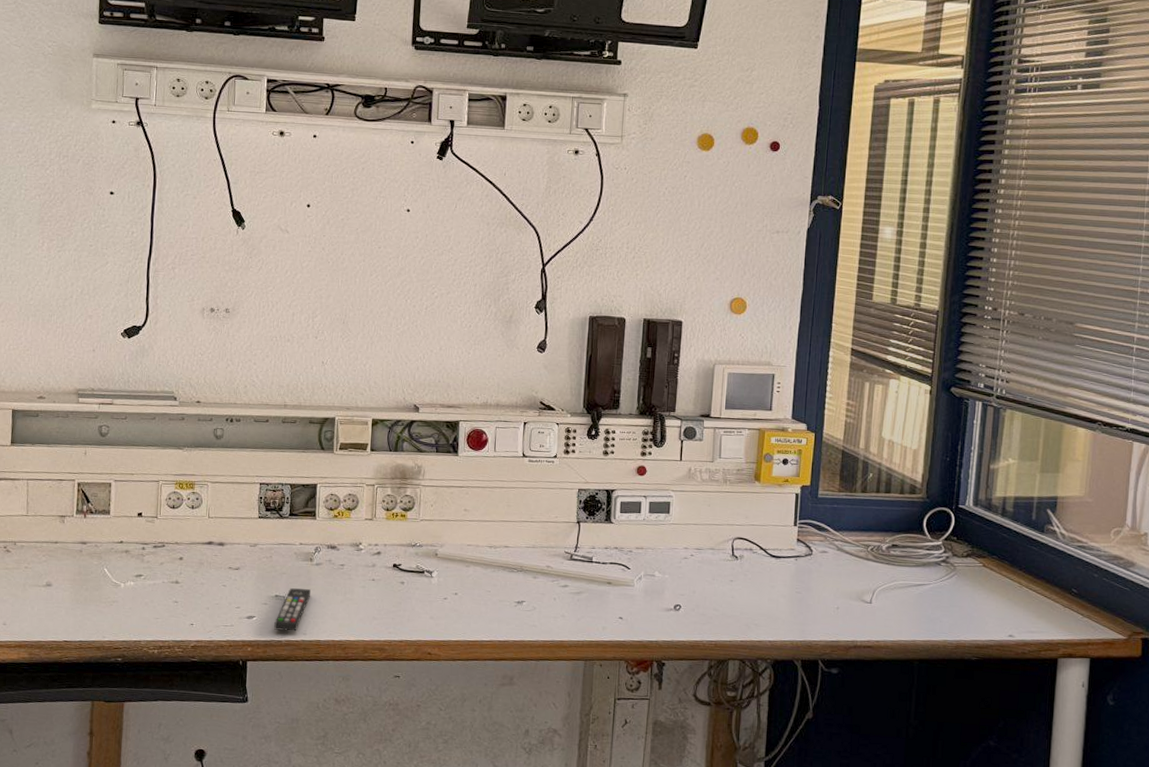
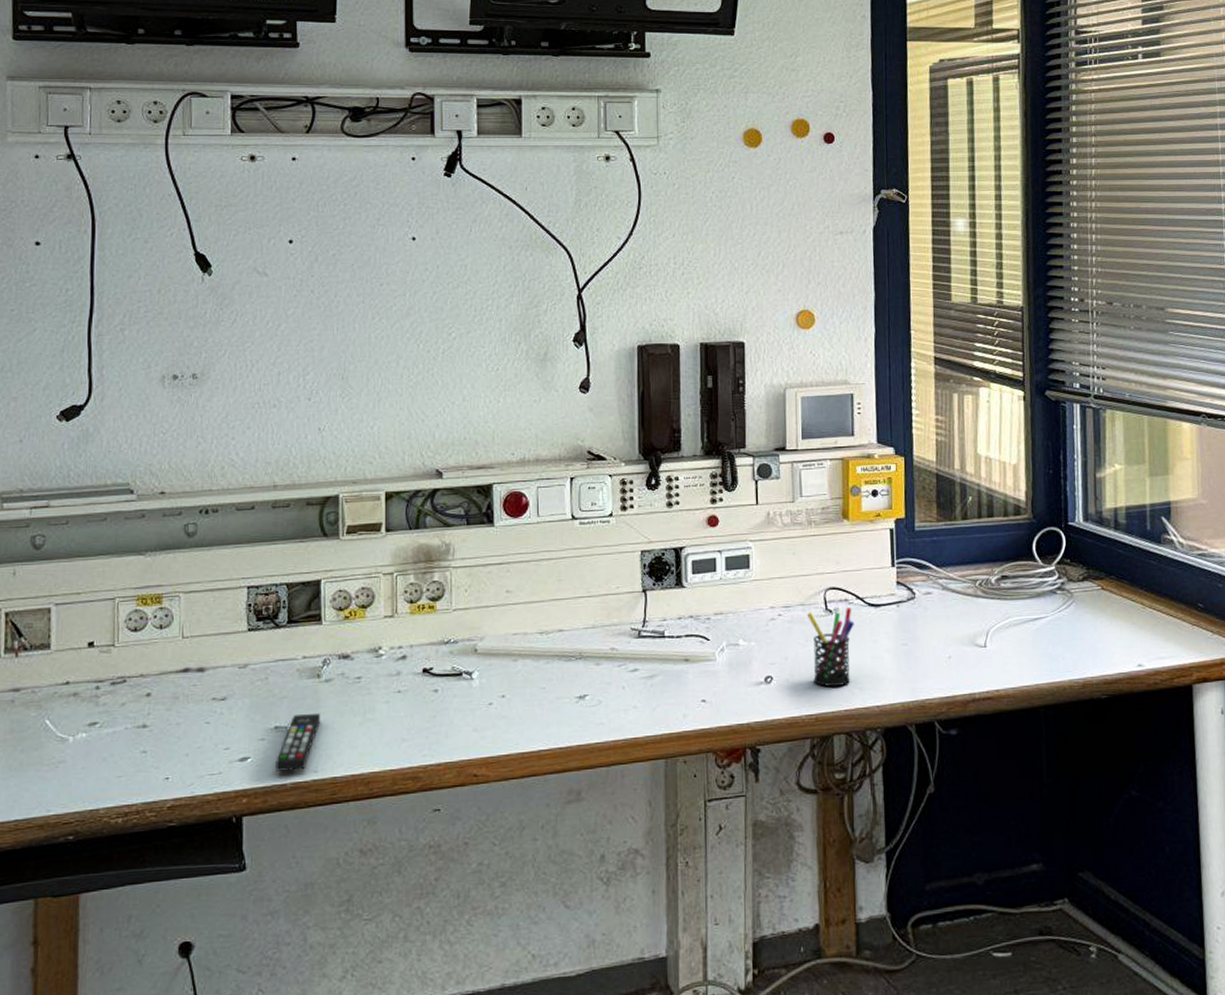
pen holder: none [715,556,756,620] -> present [806,607,854,687]

